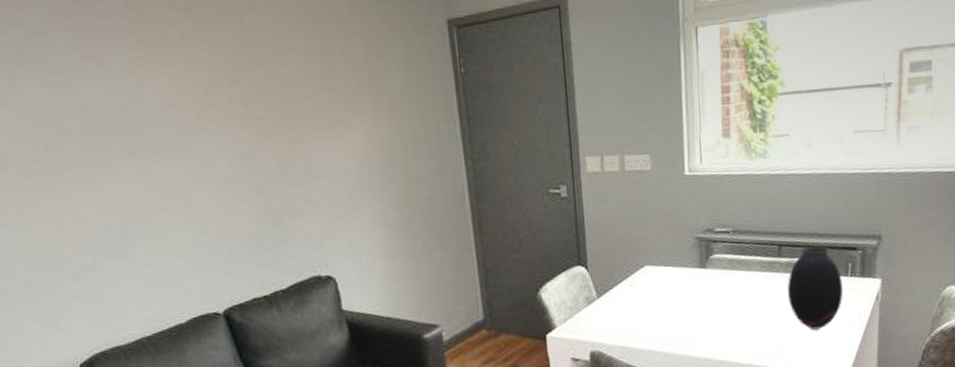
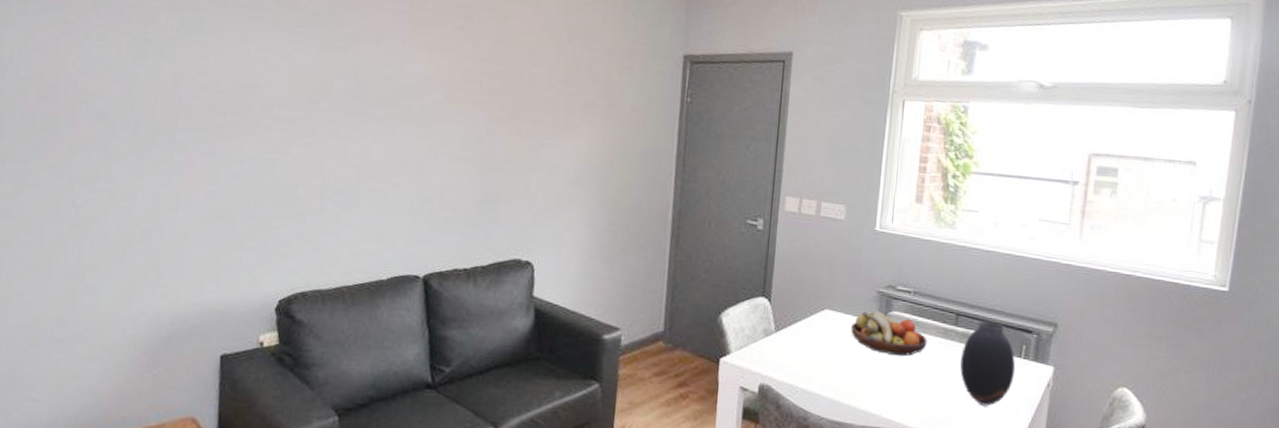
fruit bowl: none [674,257,752,299] -> present [851,311,927,356]

